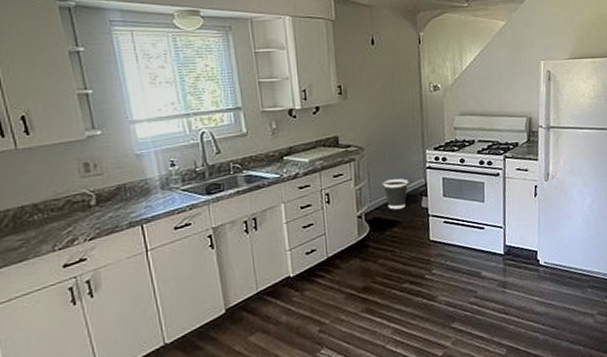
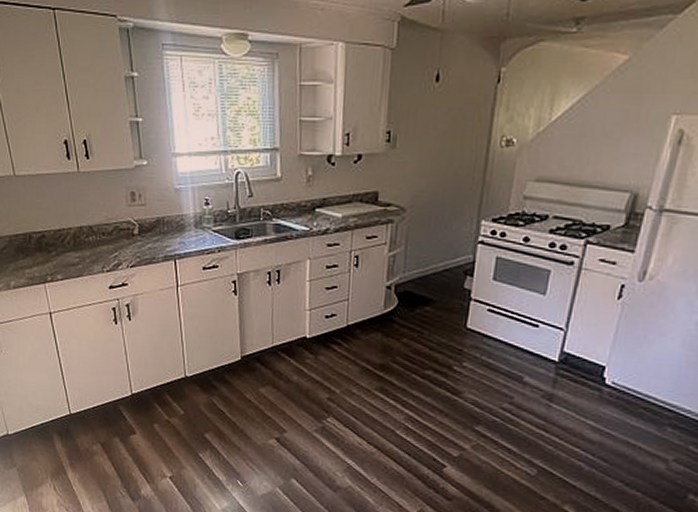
wastebasket: present [383,179,408,210] -> none [421,250,452,287]

